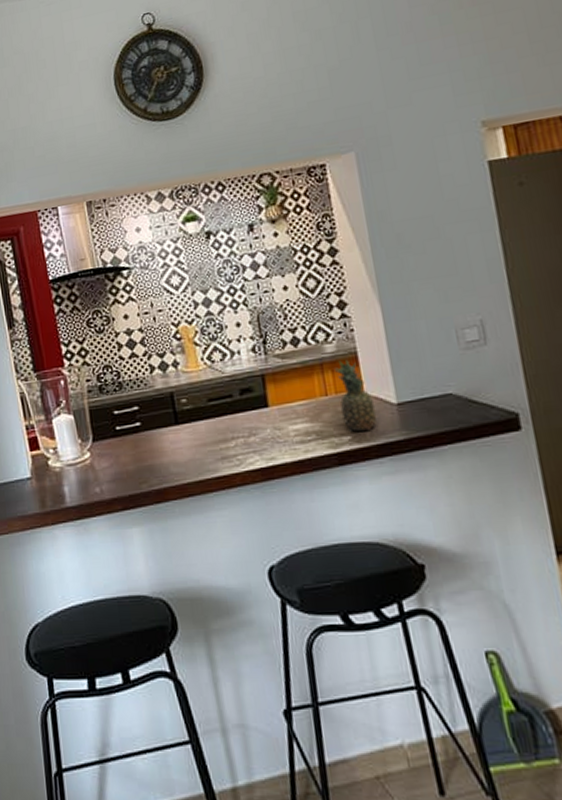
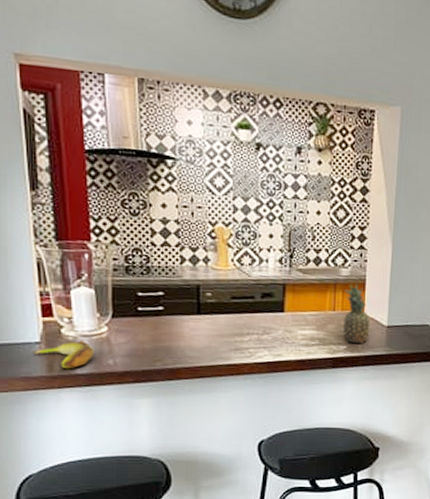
banana: none [26,470,81,502] -> present [33,340,94,368]

